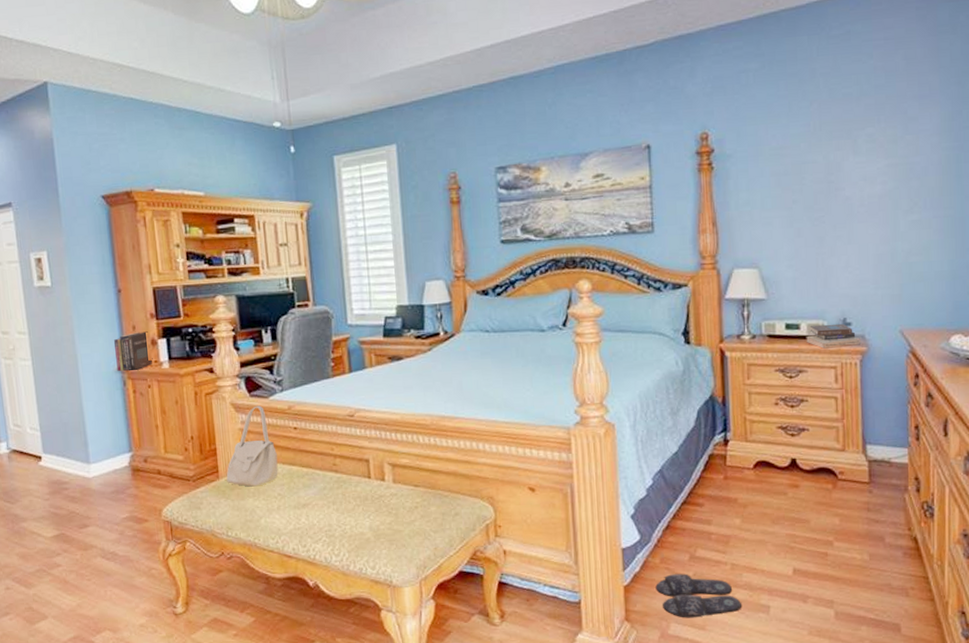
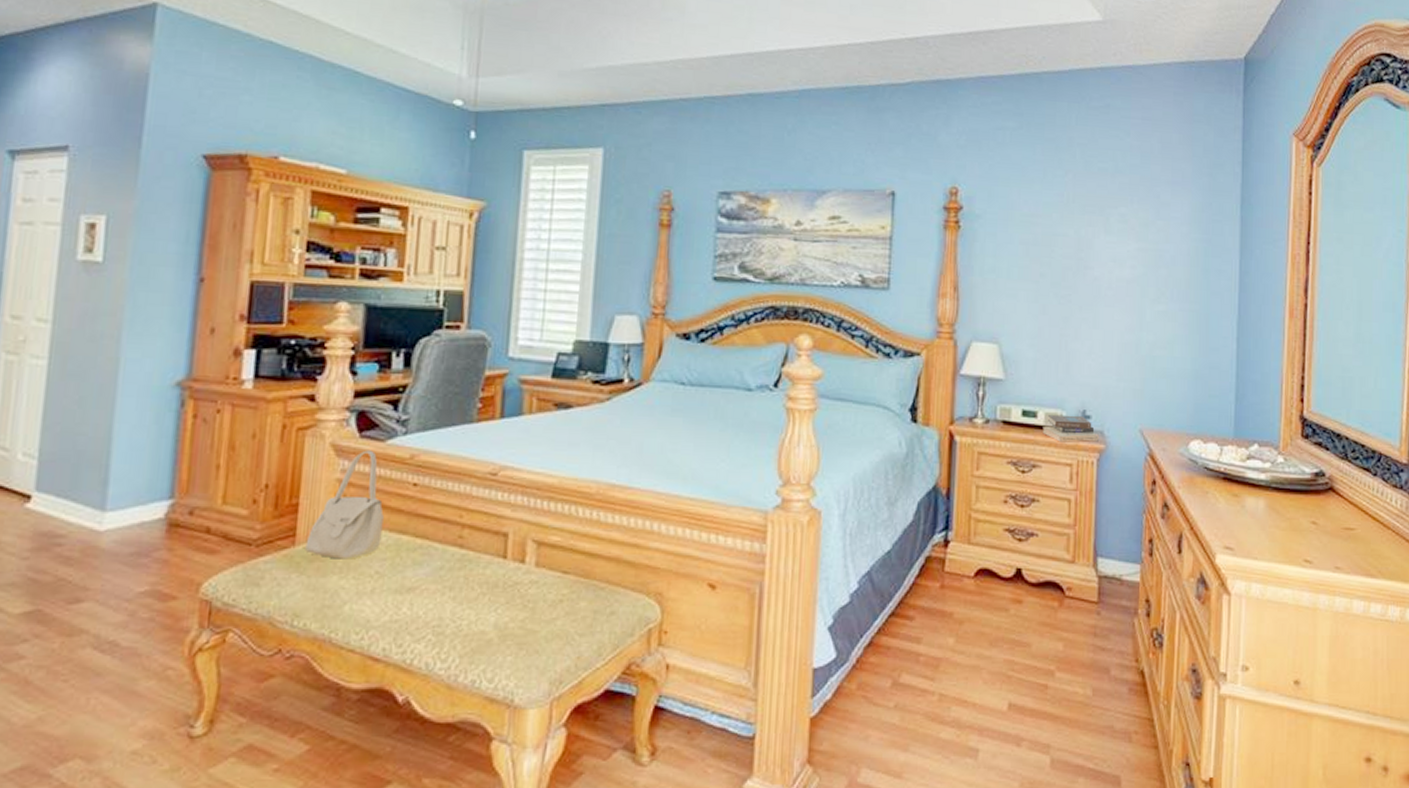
books: present [114,331,152,372] -> none [175,336,232,388]
slippers: present [655,573,741,618] -> none [848,704,946,762]

